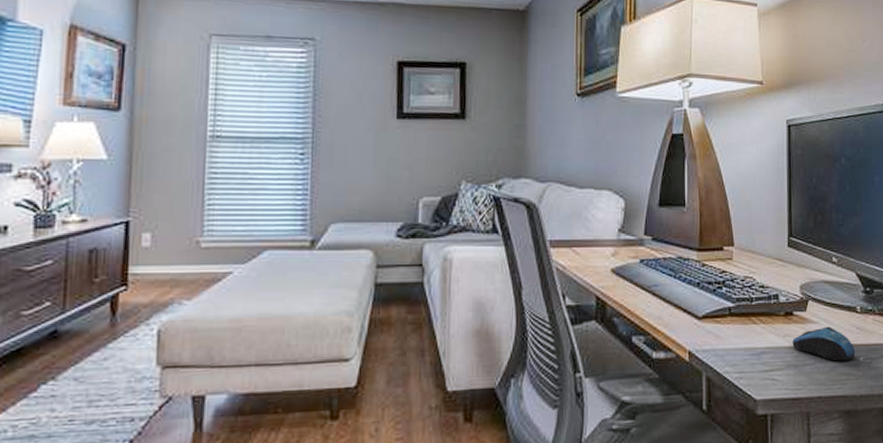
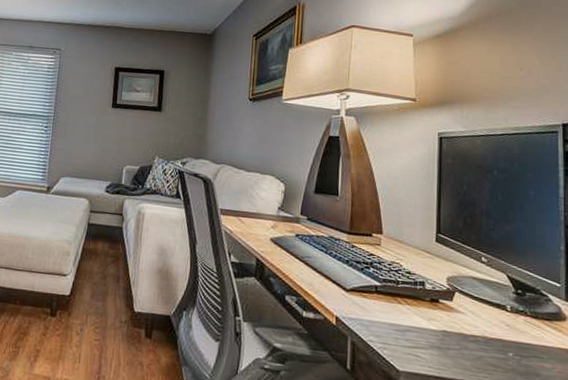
computer mouse: present [792,326,856,361] -> none [437,318,504,354]

